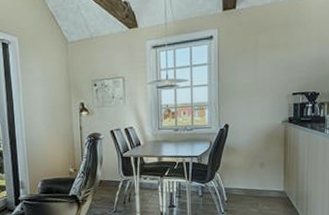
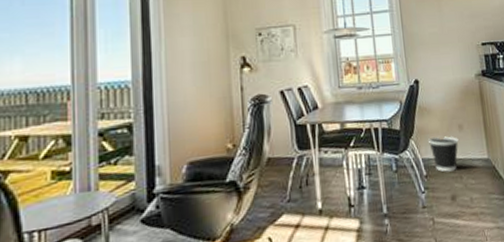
wastebasket: none [231,171,259,199] -> present [427,136,459,172]

